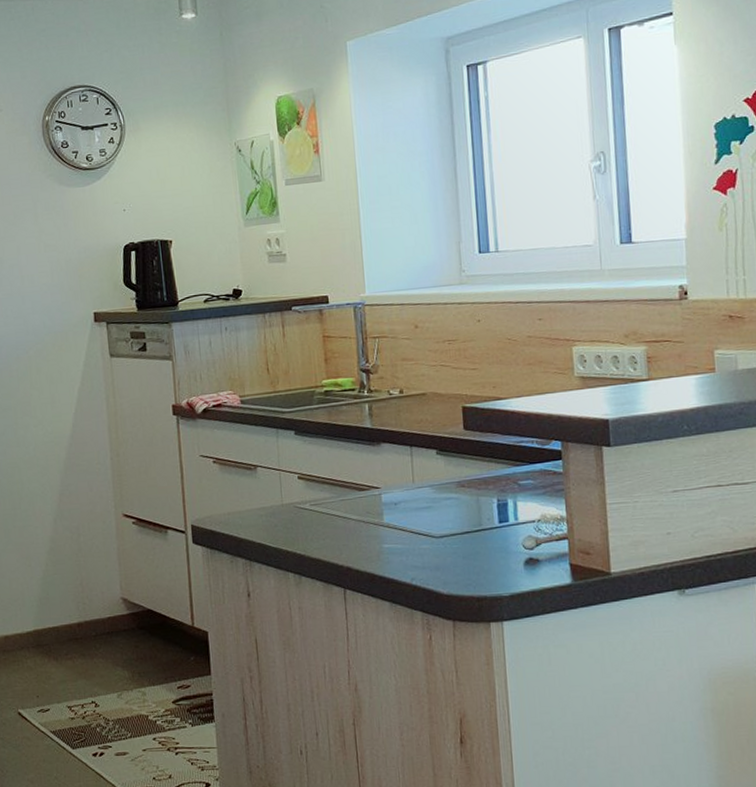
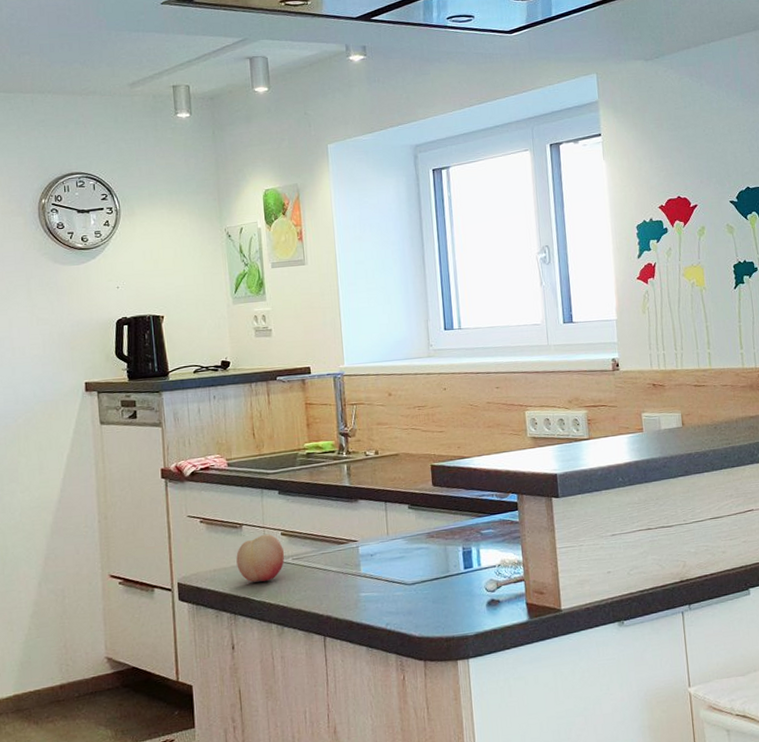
fruit: none [251,477,302,528] -> present [236,533,285,582]

